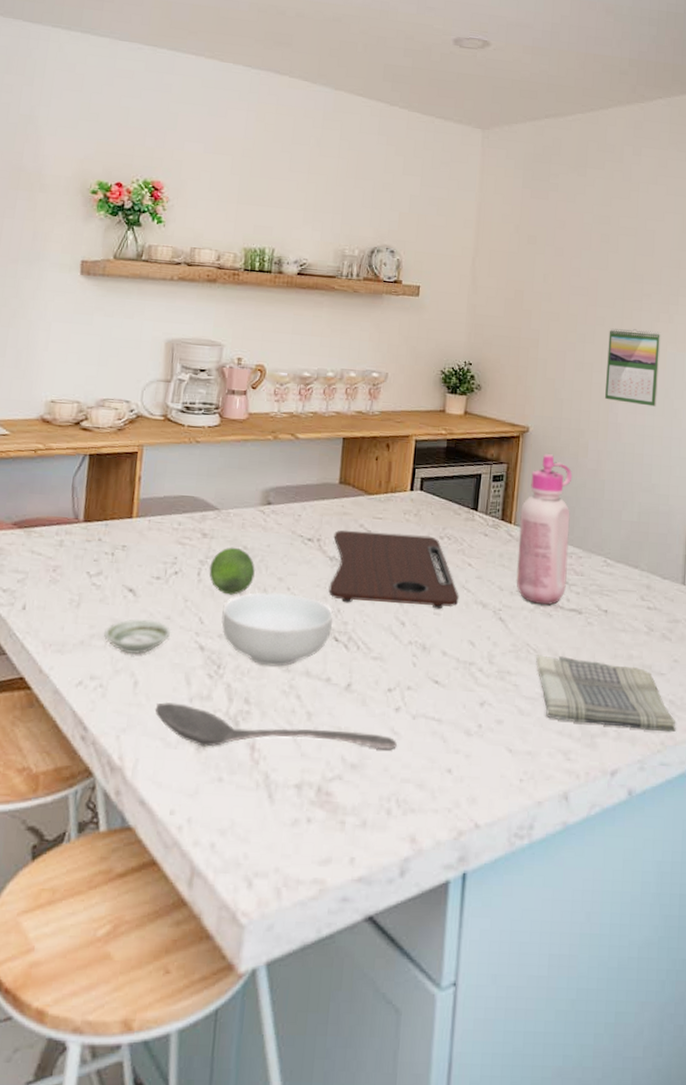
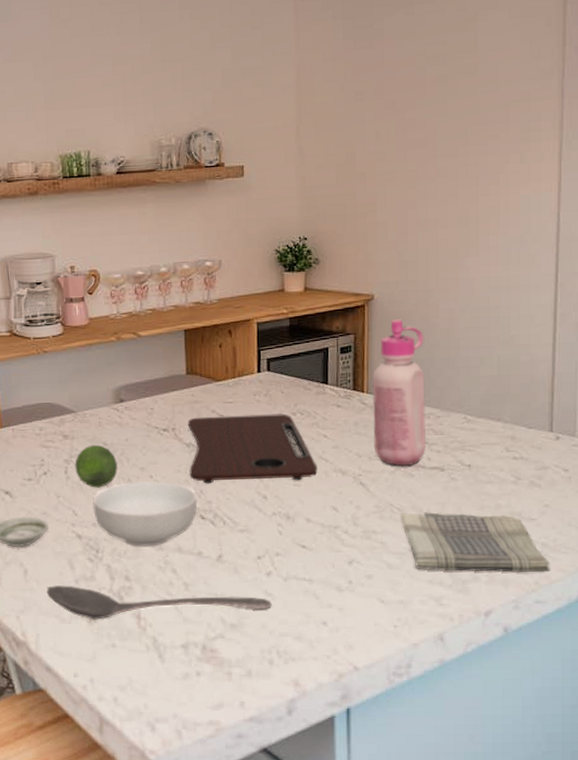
calendar: present [605,328,661,407] -> none [453,174,512,256]

